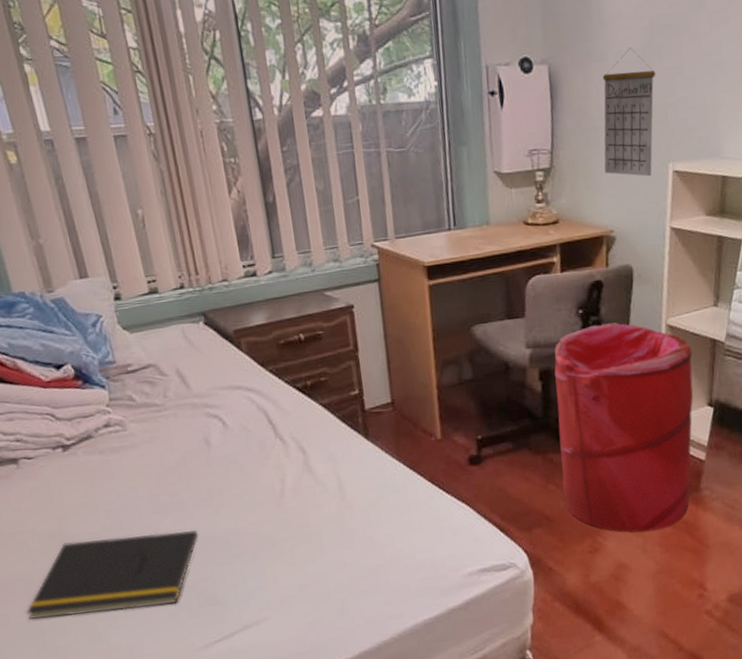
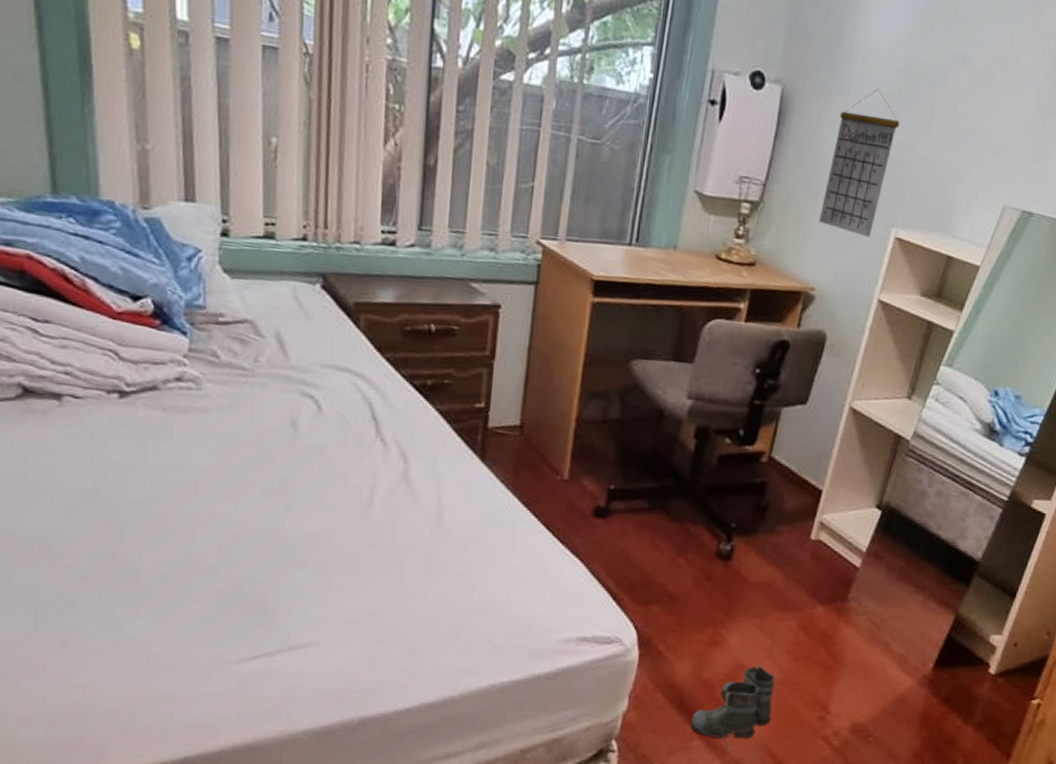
notepad: present [25,529,199,619] -> none [31,505,260,604]
laundry hamper: present [554,322,693,532] -> none [692,389,872,635]
boots: none [589,561,658,639] -> present [690,665,775,750]

